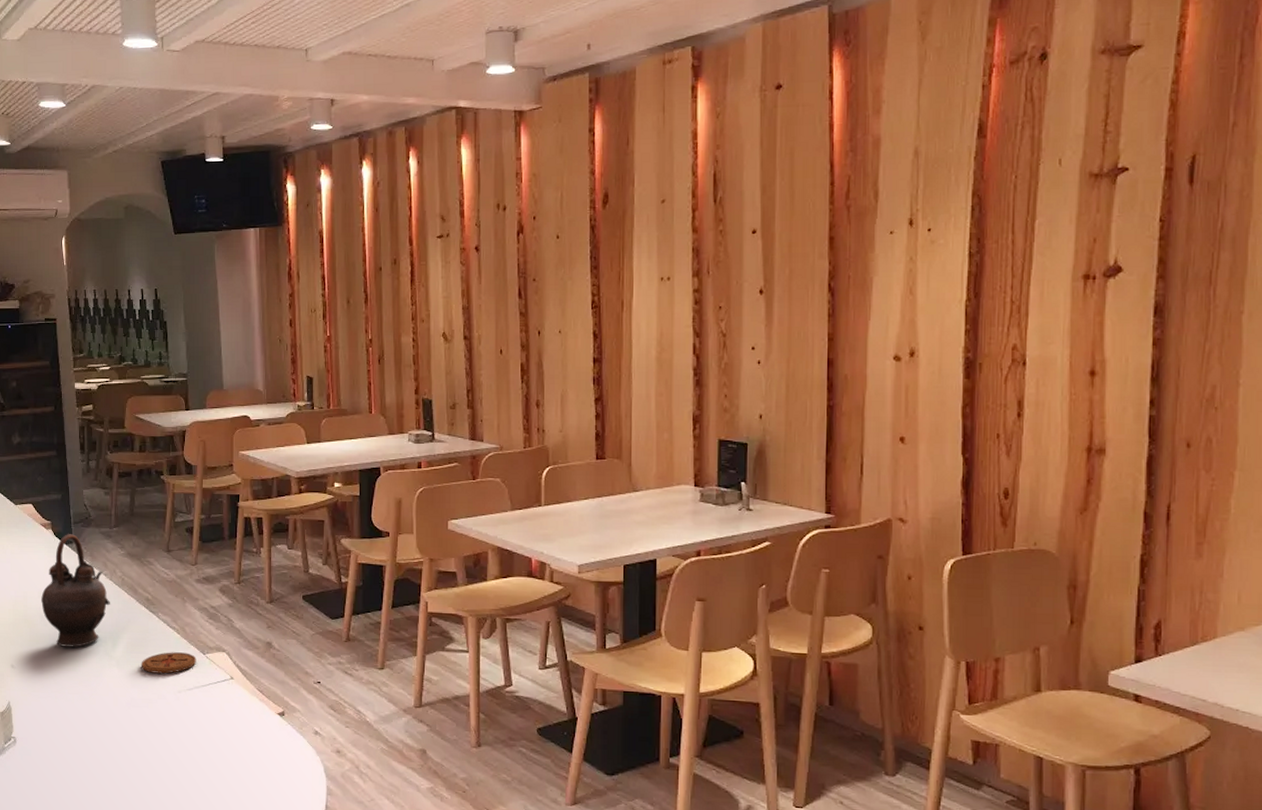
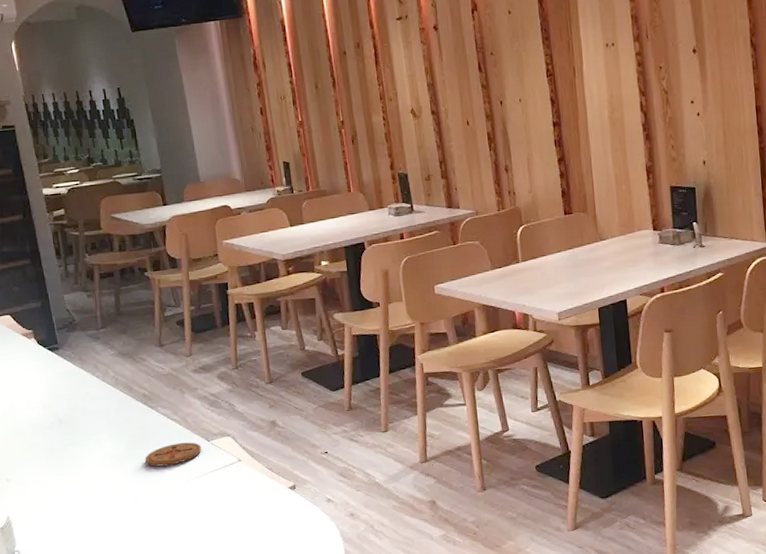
teapot: present [41,534,110,647] -> none [31,340,106,454]

